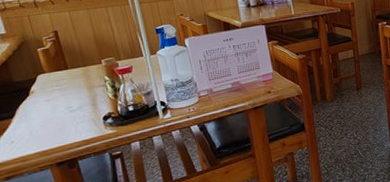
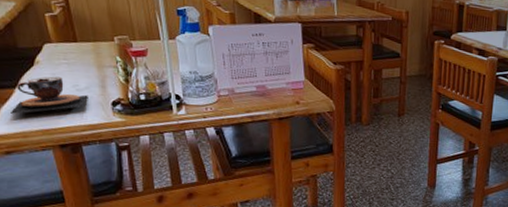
teacup: none [8,102,81,142] -> present [9,76,88,114]

